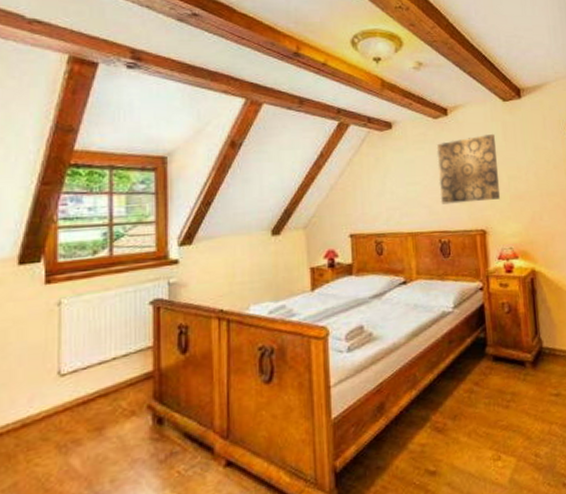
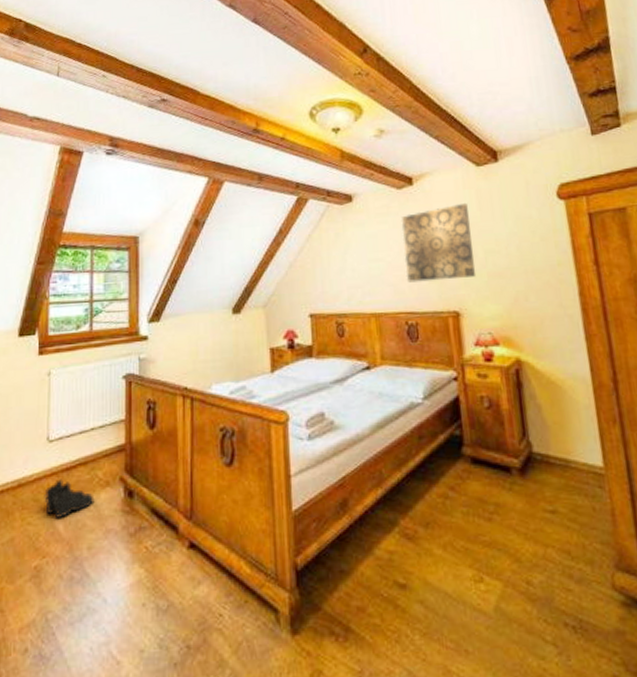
boots: none [55,414,118,455] -> present [44,479,95,518]

